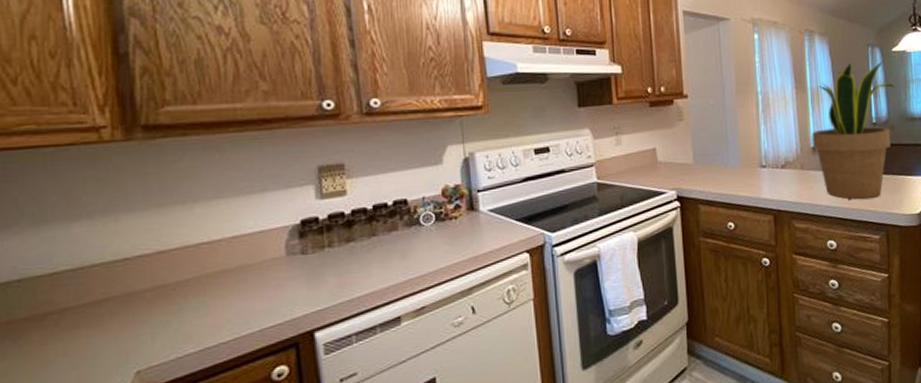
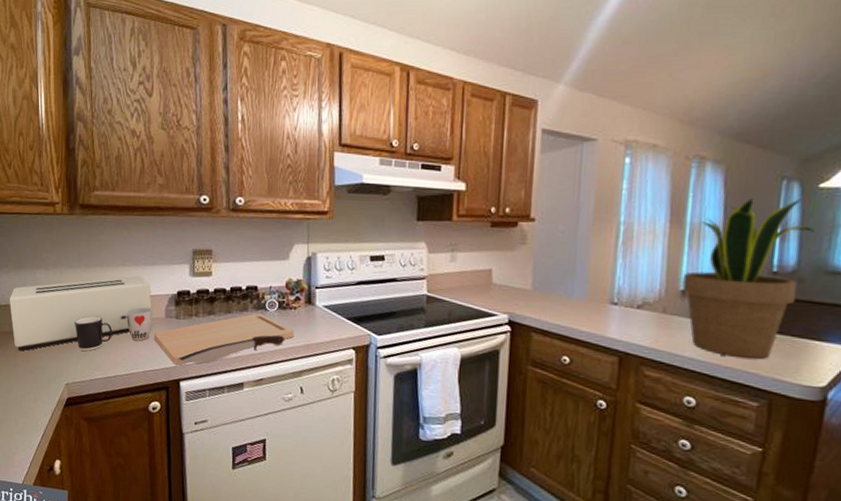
toaster: none [26,208,268,342] -> present [10,275,153,351]
mug: none [142,270,208,322] -> present [73,316,113,352]
cup: none [227,247,268,293] -> present [126,307,153,341]
cutting board: none [272,230,458,313] -> present [154,313,295,365]
knife: none [309,252,446,306] -> present [178,335,284,364]

